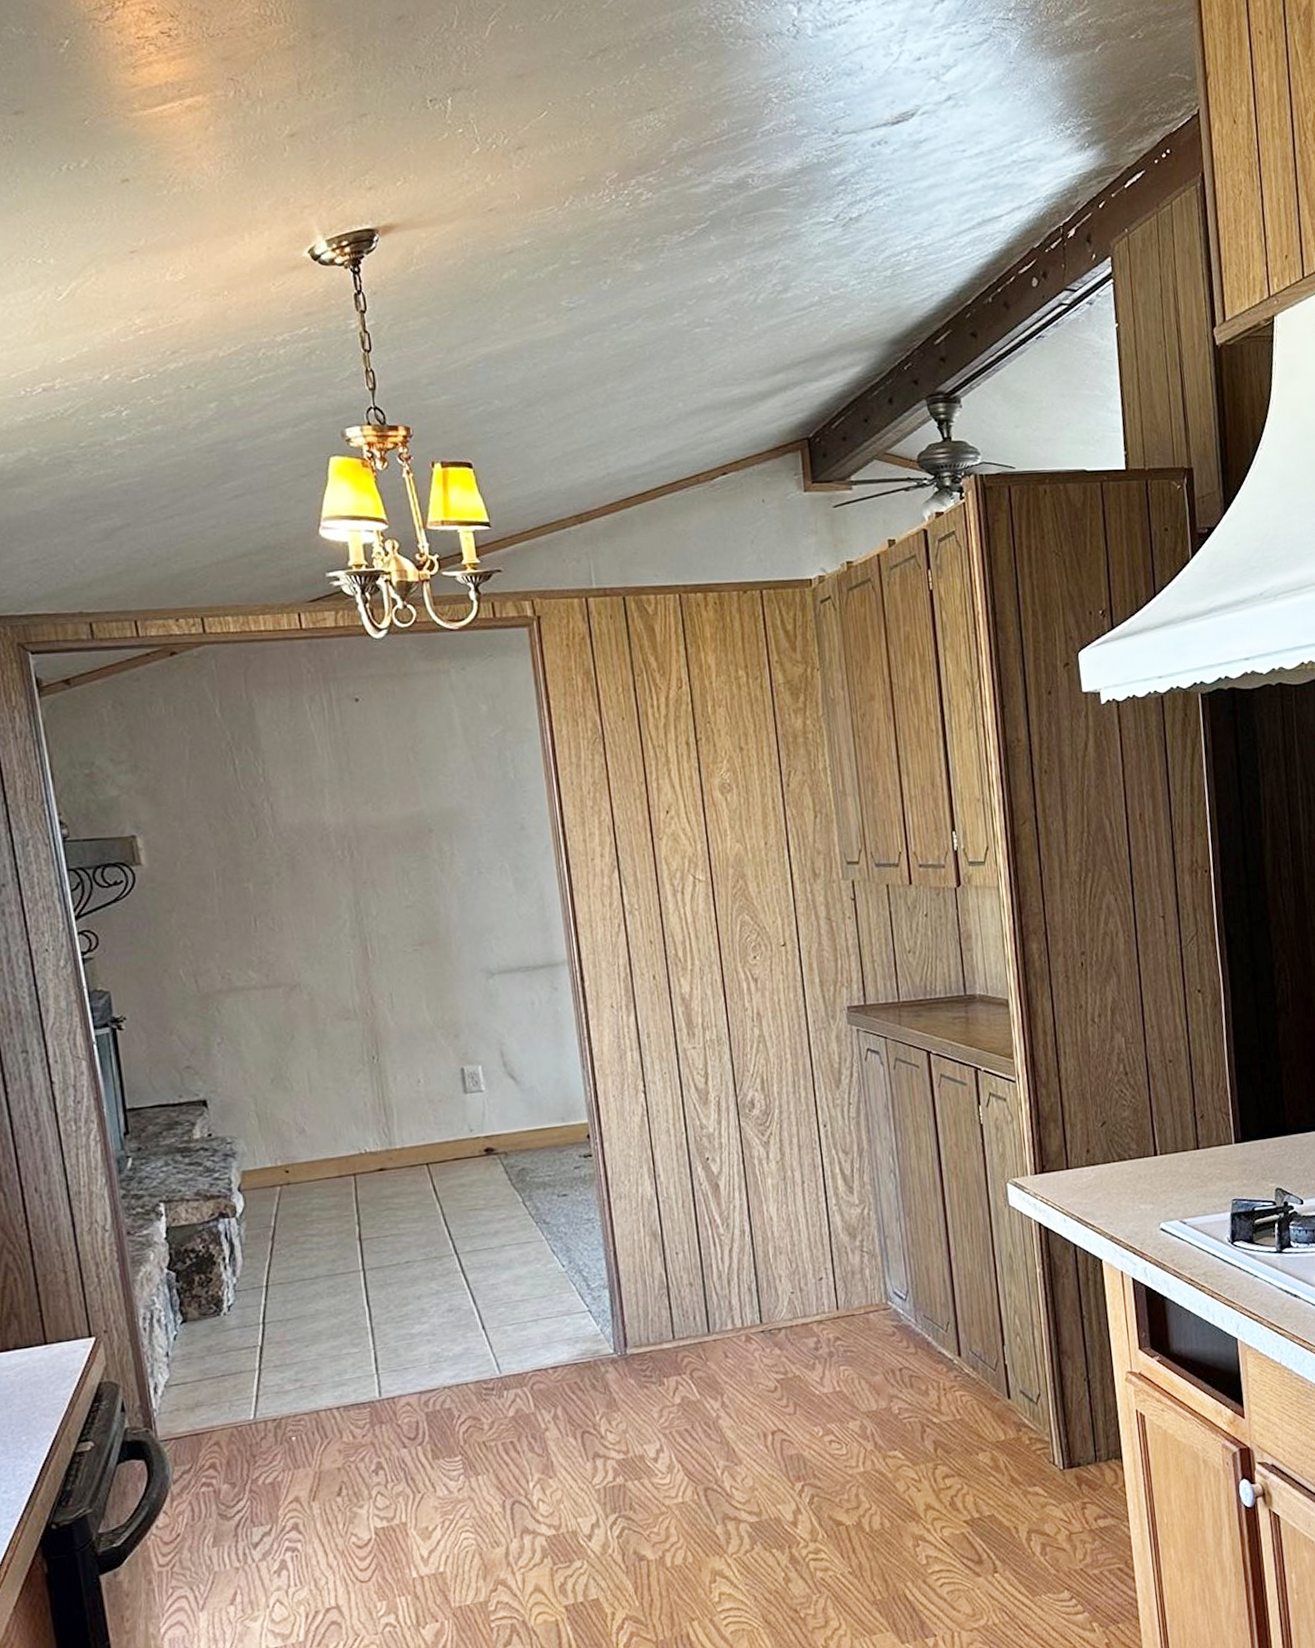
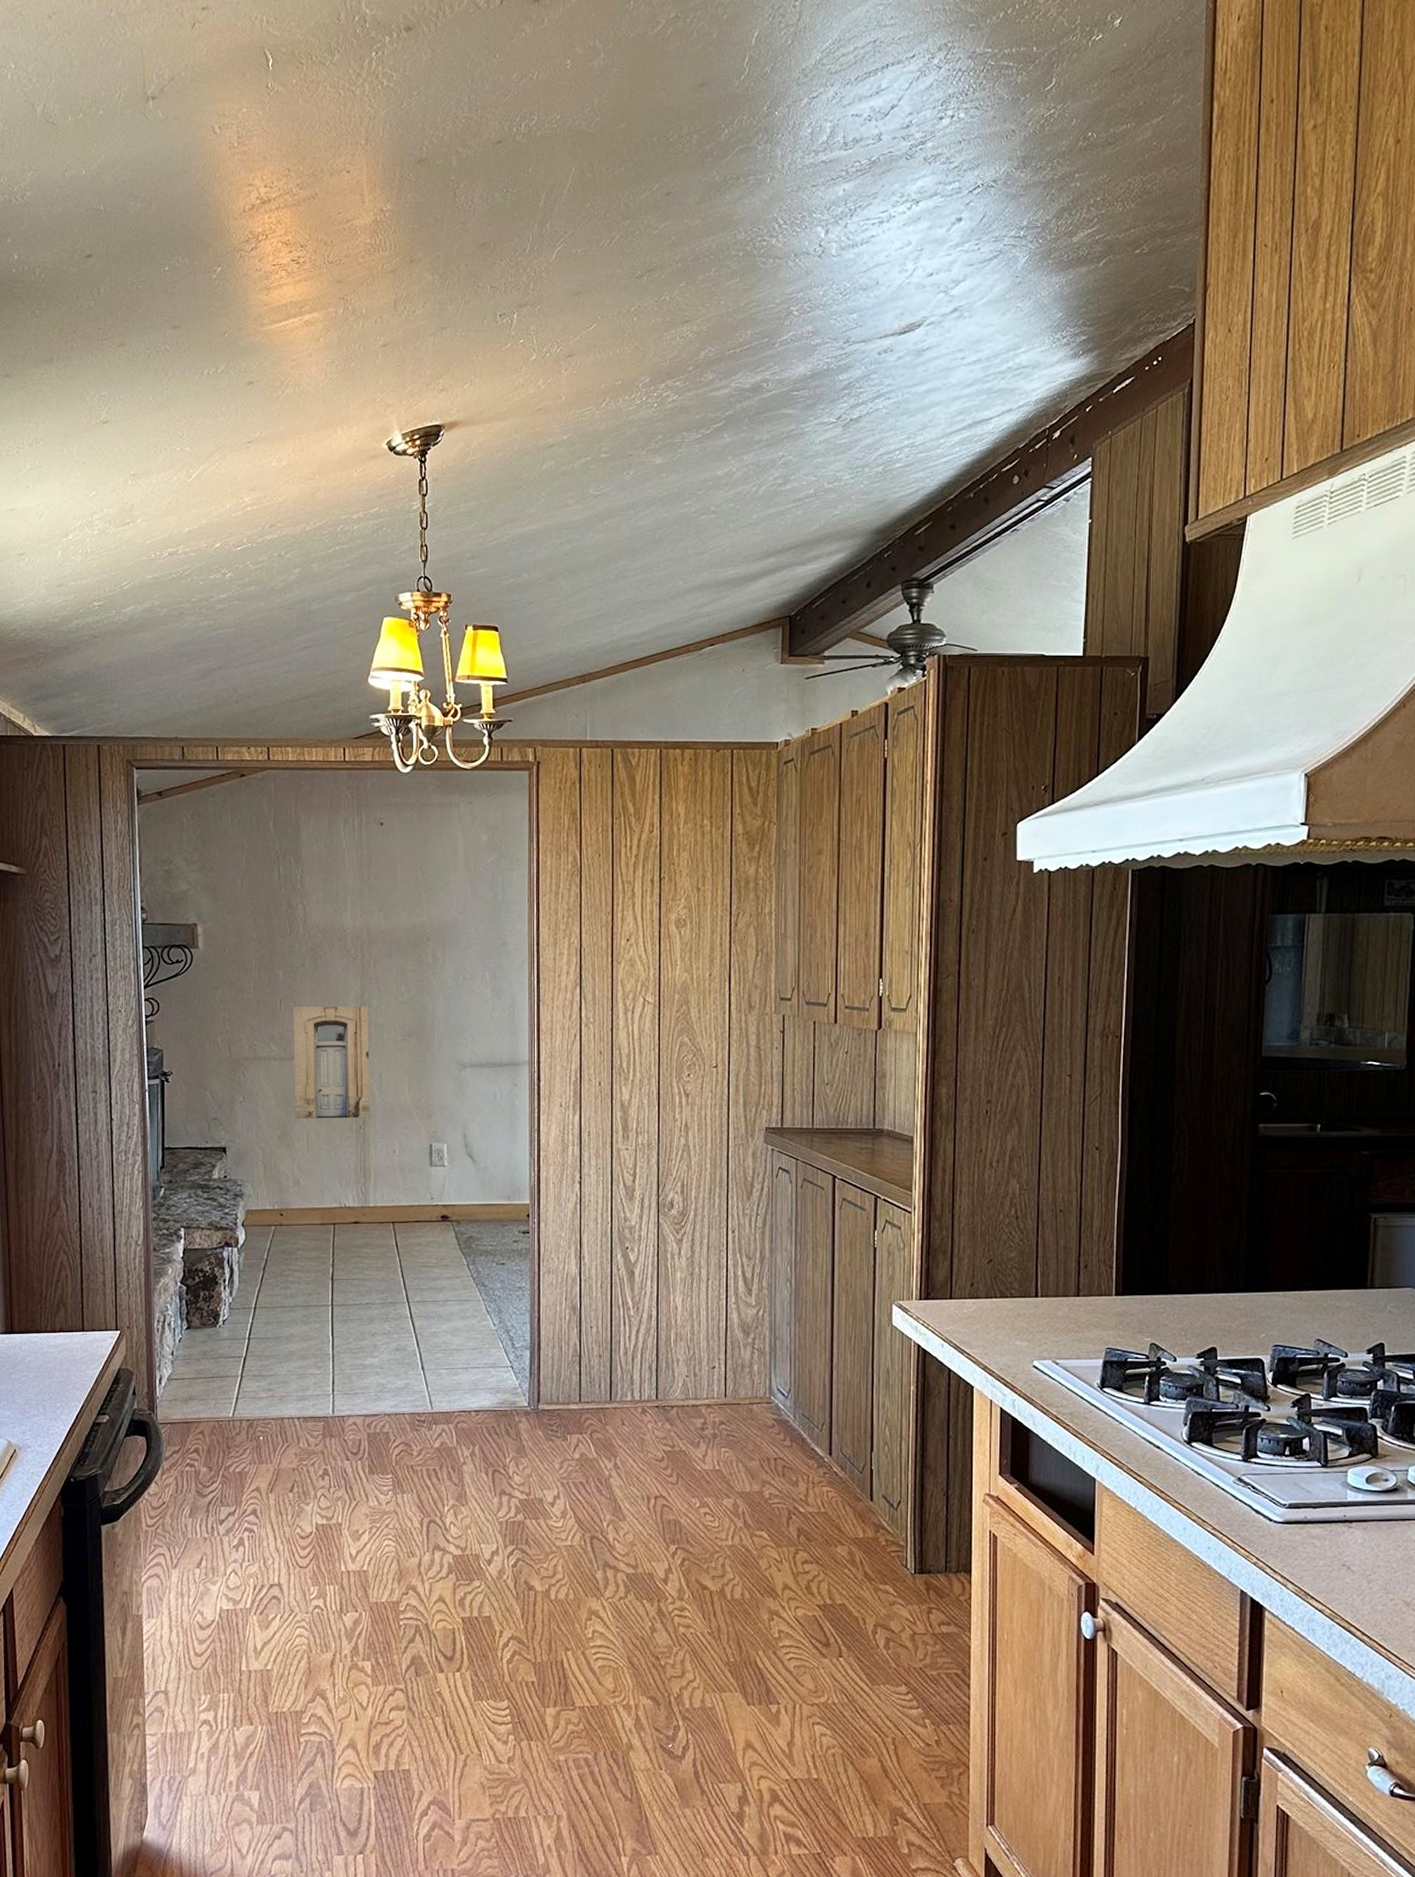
wall art: none [272,914,384,1056] -> present [293,1006,370,1119]

